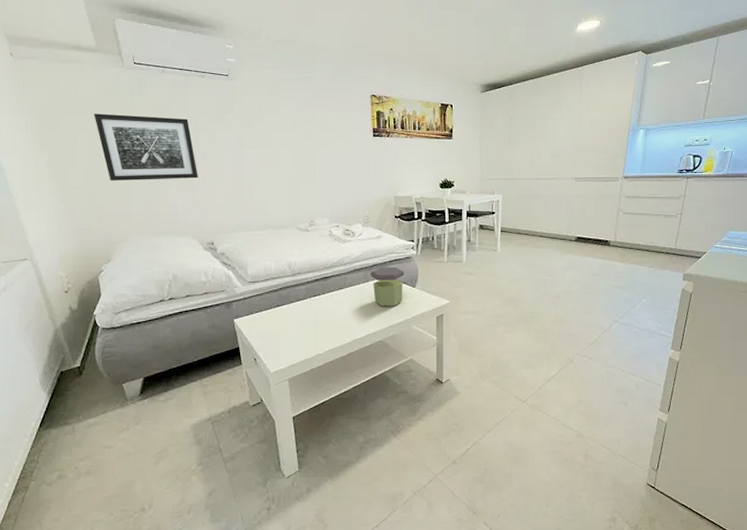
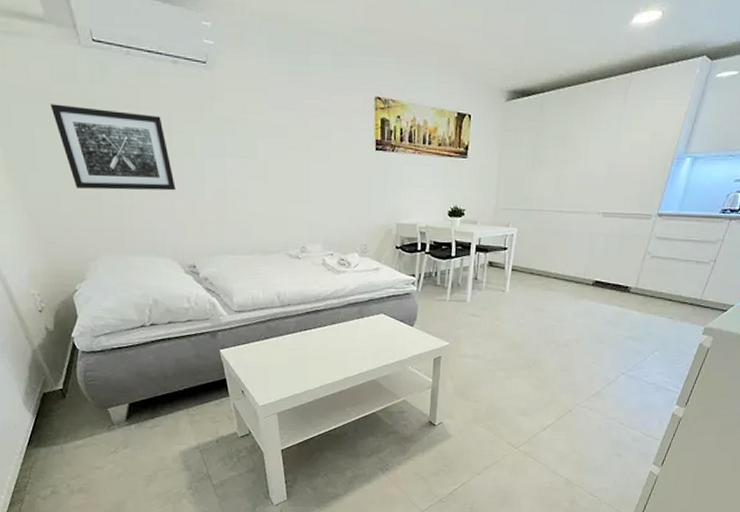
jar: present [371,266,405,307] -> none [366,302,403,346]

